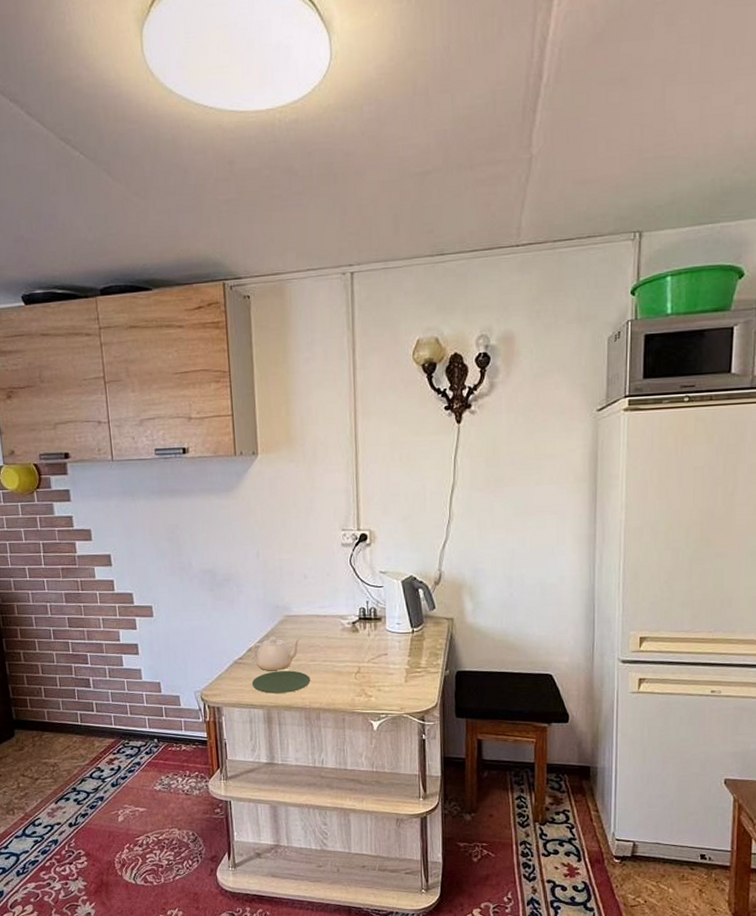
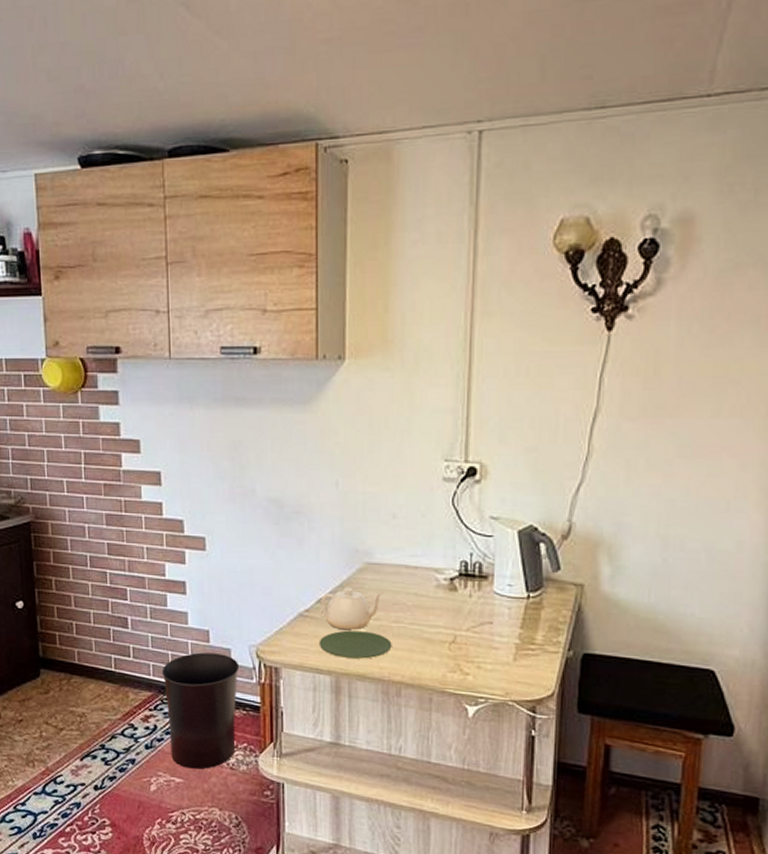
waste bin: none [121,700,188,799] -> present [161,652,240,769]

